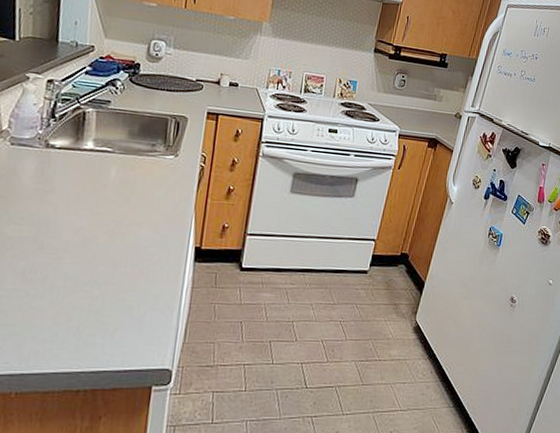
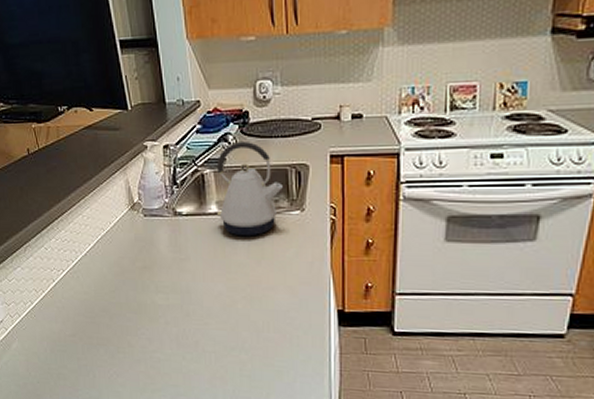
kettle: none [92,88,162,175] -> present [216,140,283,237]

